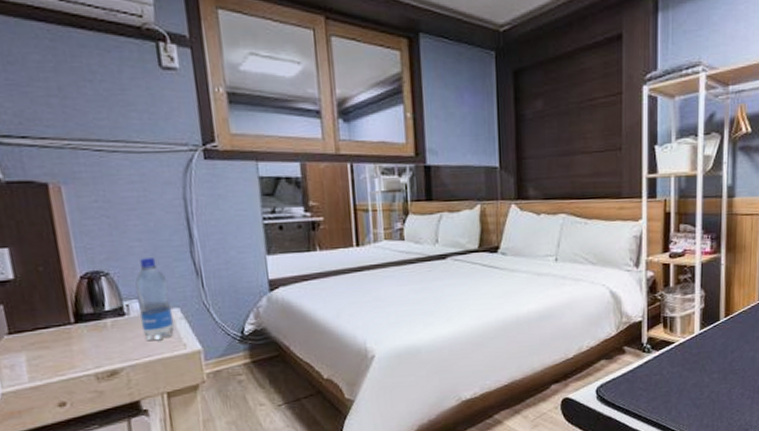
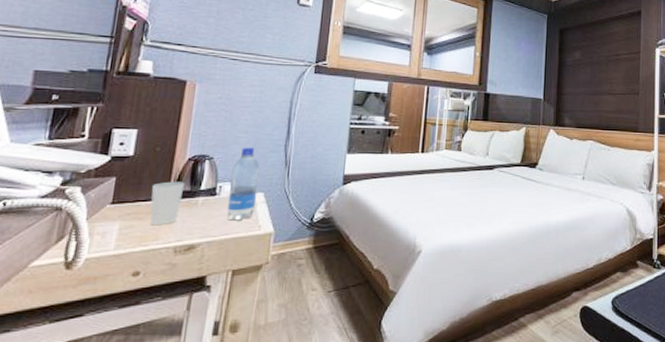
cup: none [47,303,89,354] -> present [150,181,185,226]

